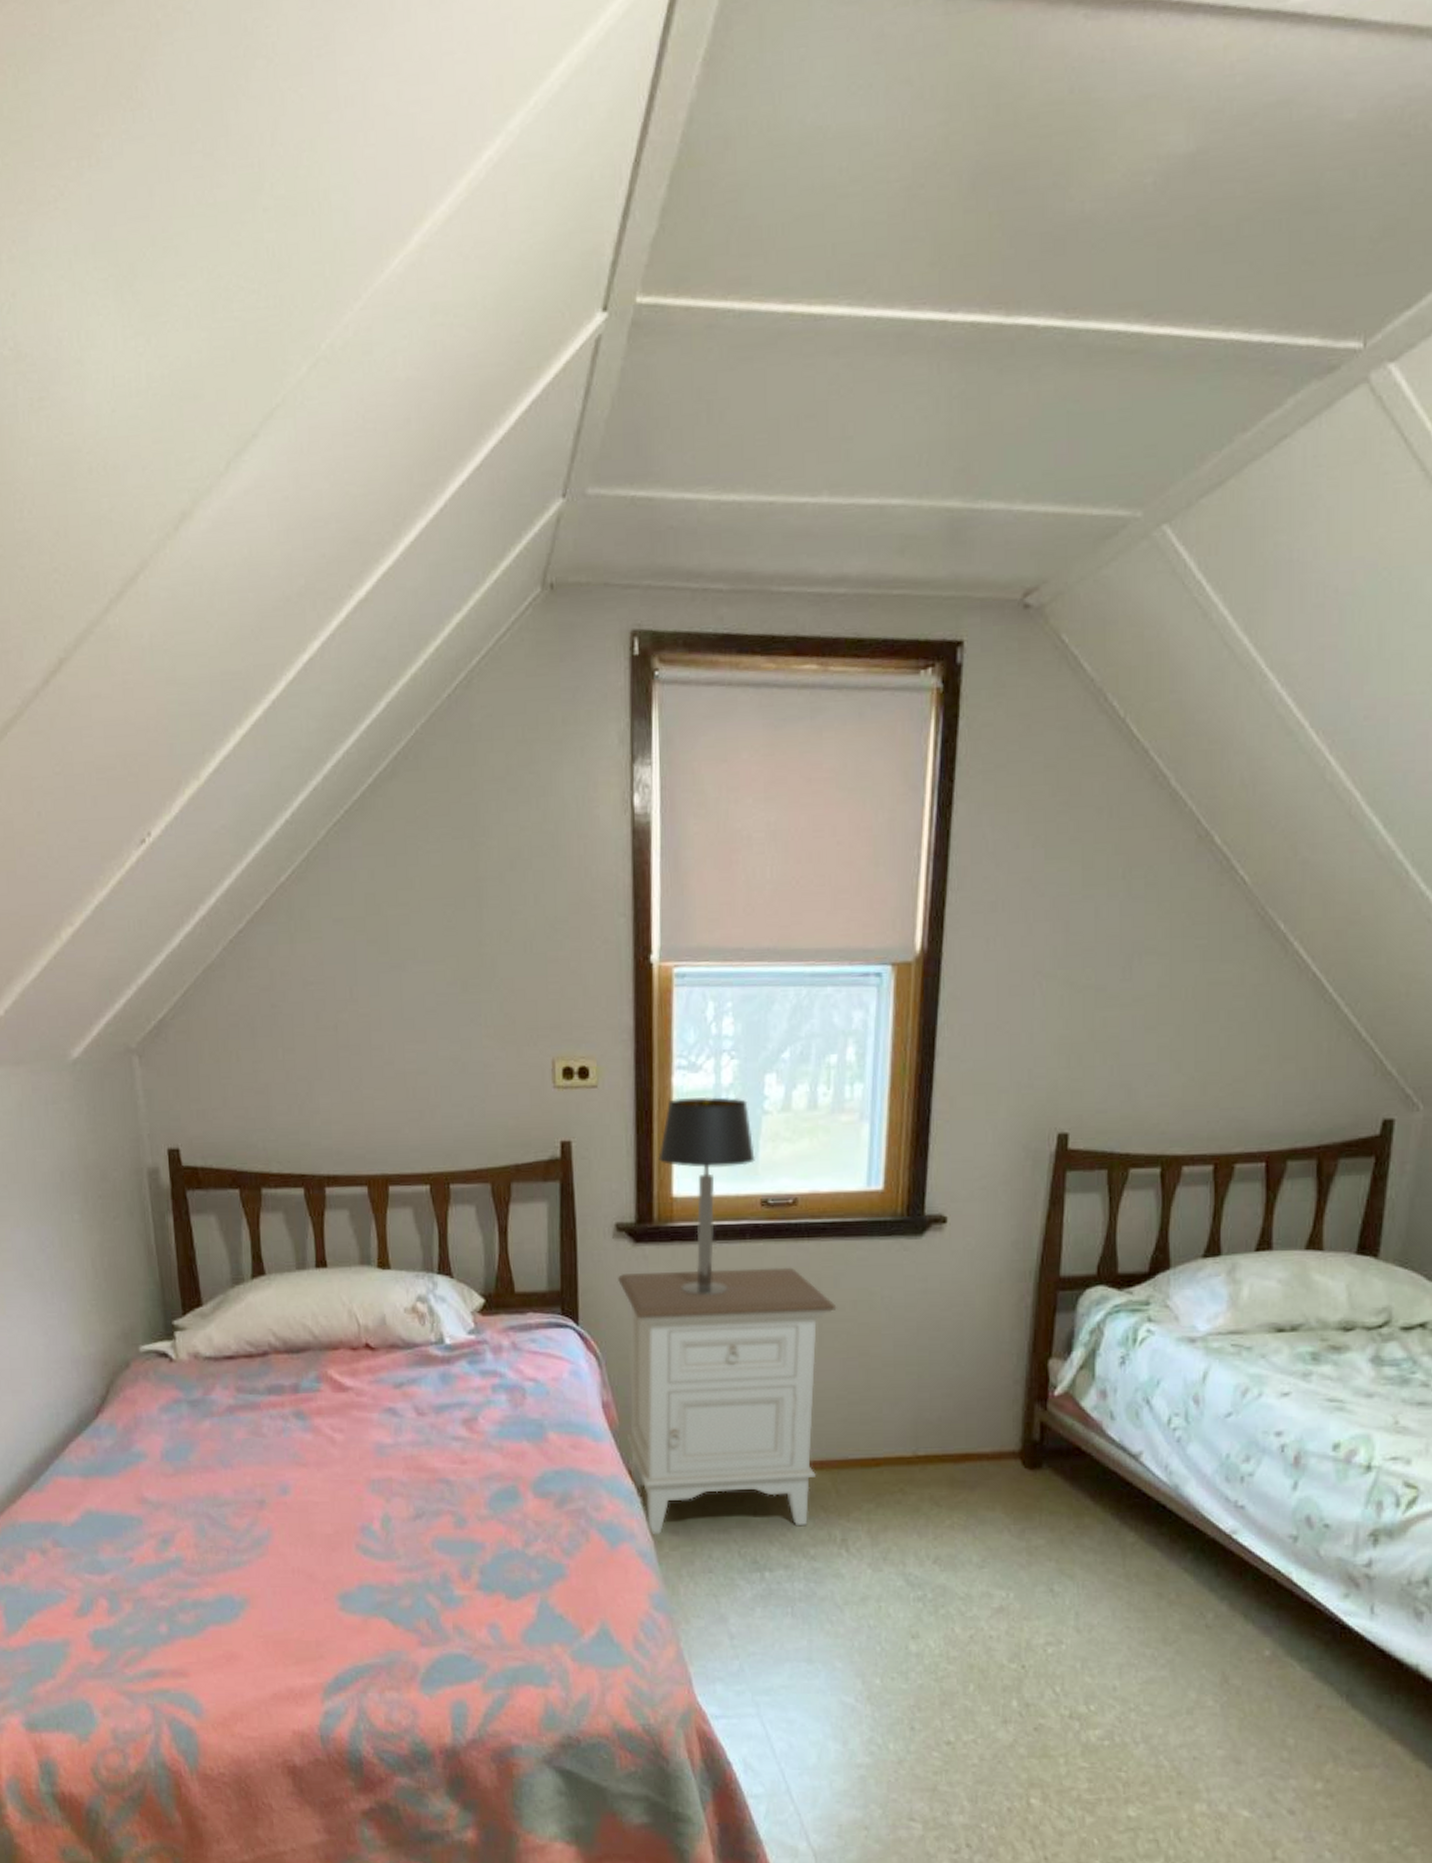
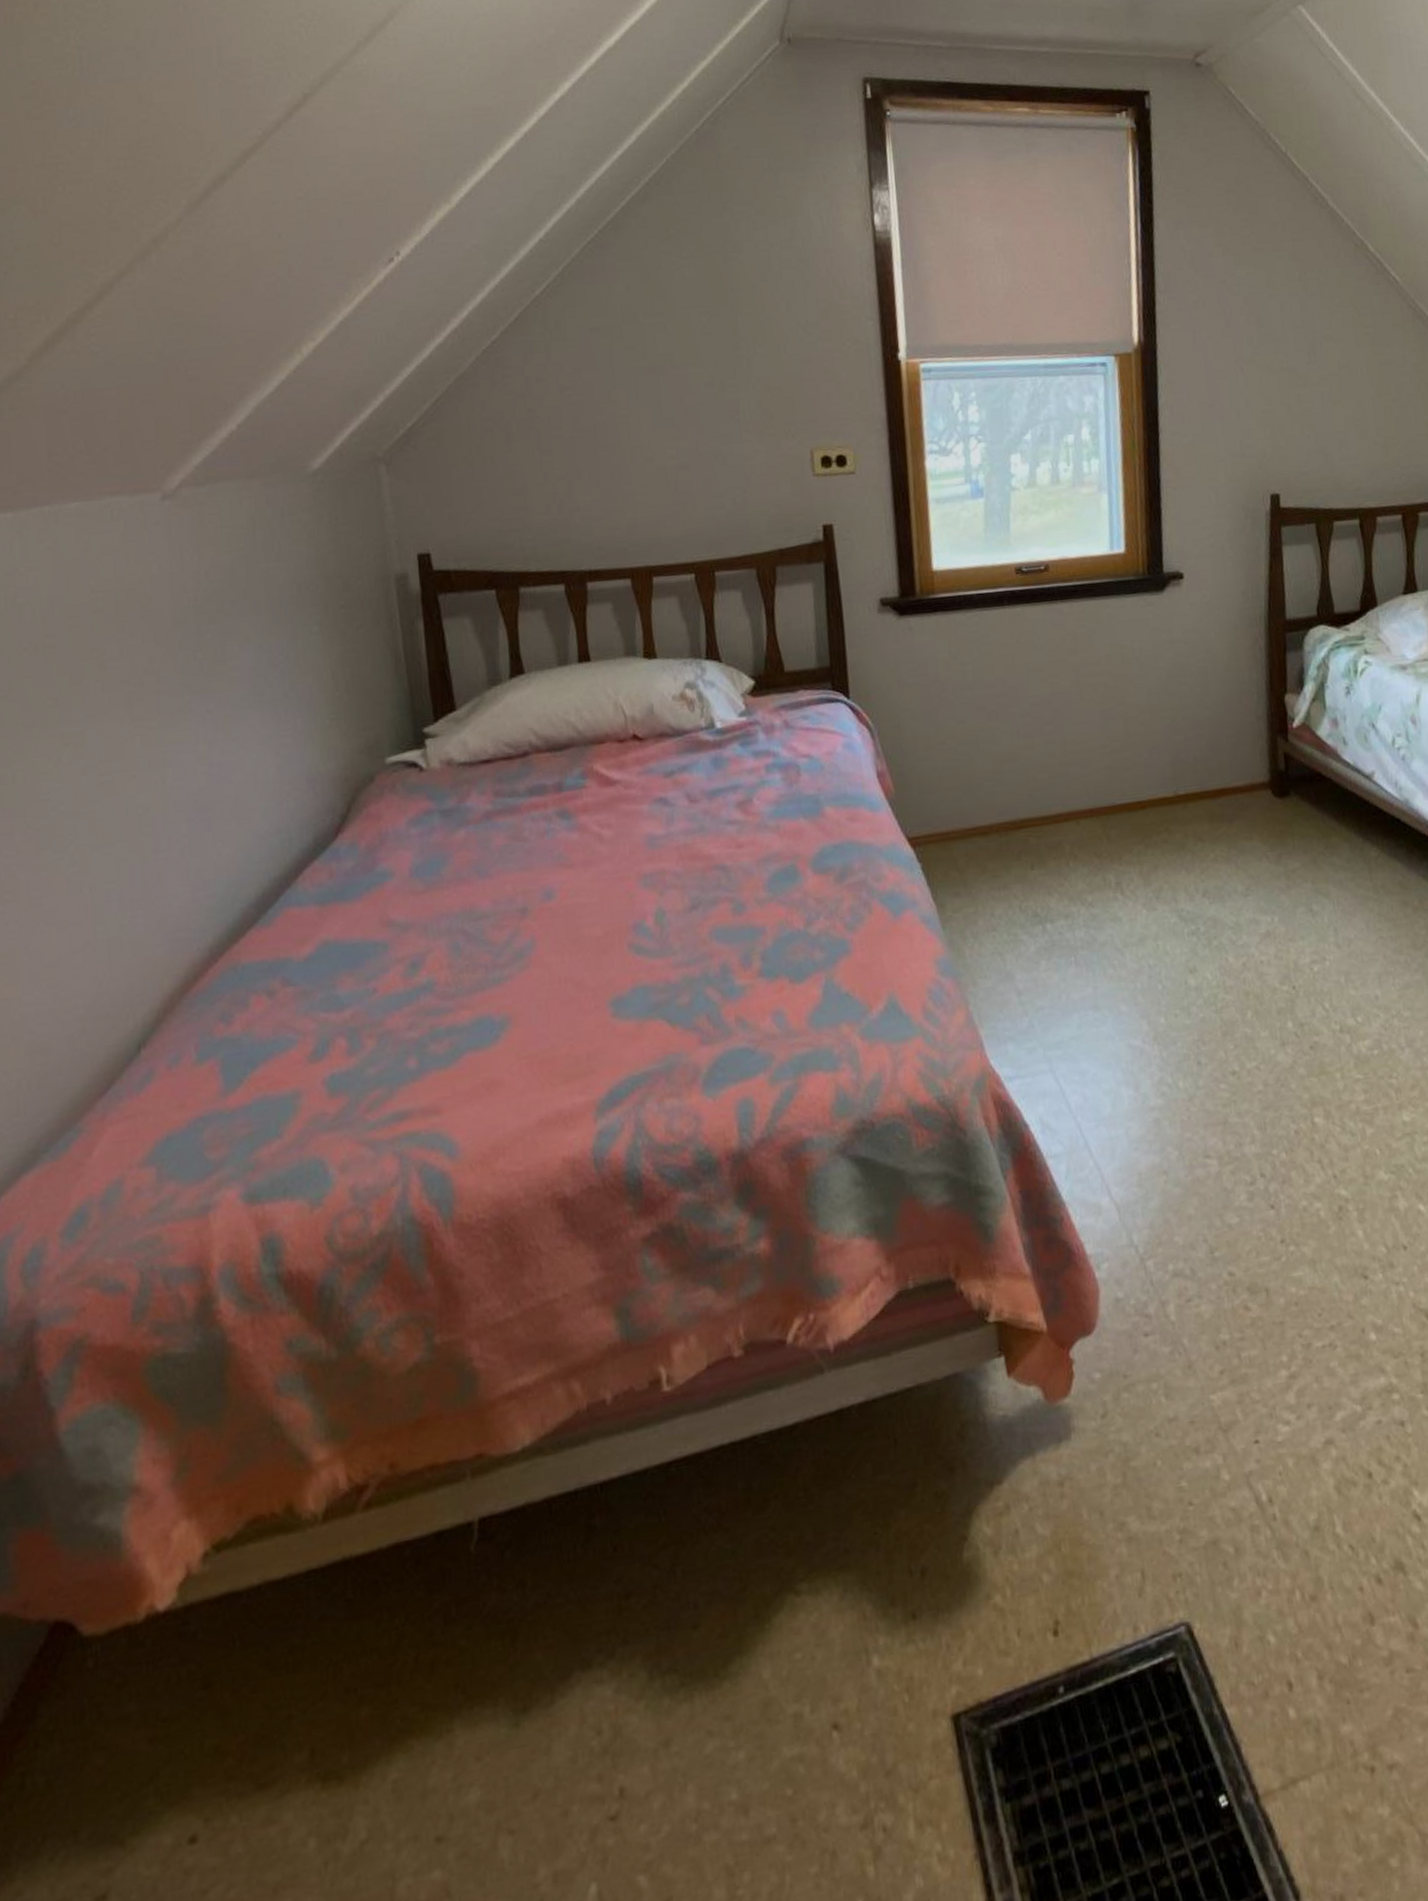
nightstand: present [618,1267,837,1534] -> none [885,628,1093,898]
table lamp: present [658,1096,755,1296] -> none [916,477,1007,661]

